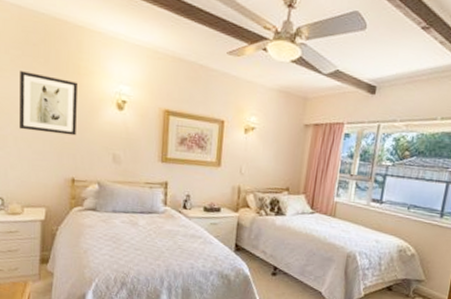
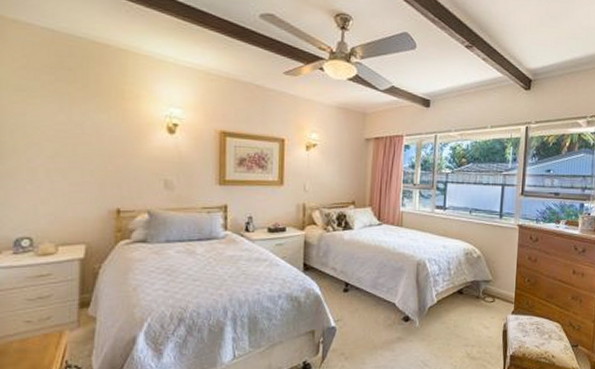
wall art: present [20,71,77,136] -> none [52,97,121,163]

